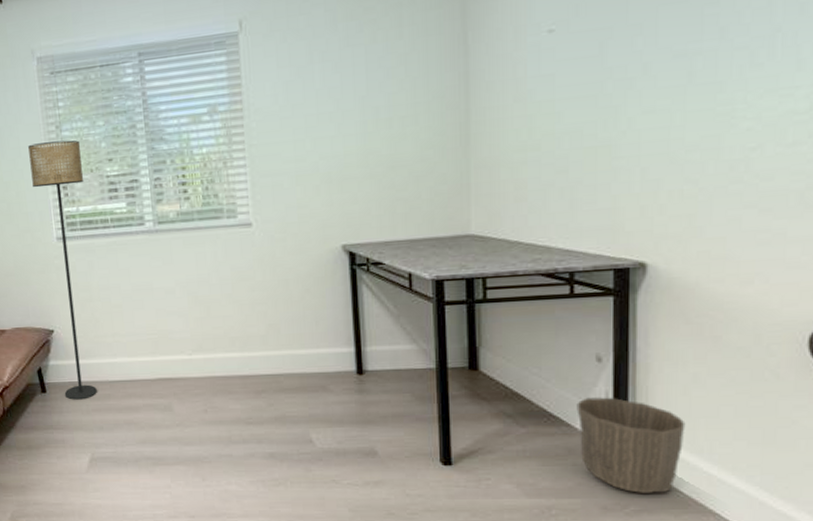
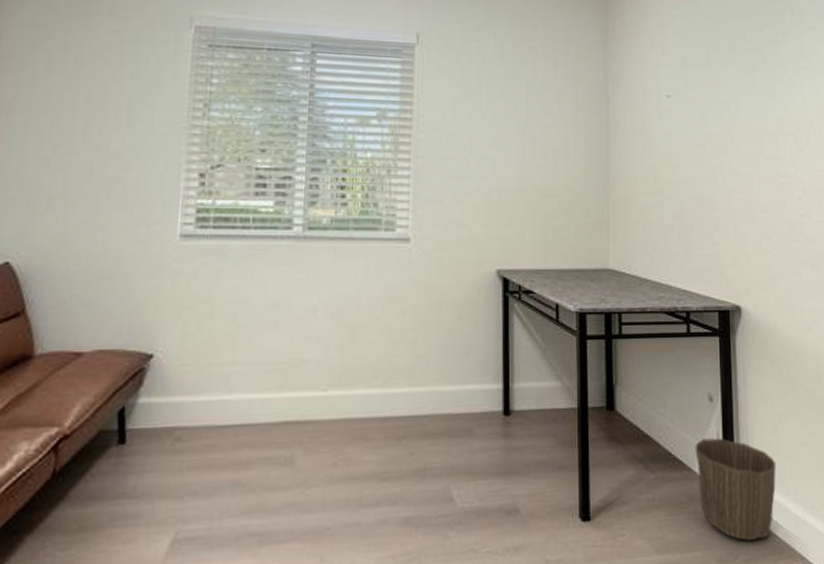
floor lamp: present [28,140,97,400] -> none [151,119,229,454]

